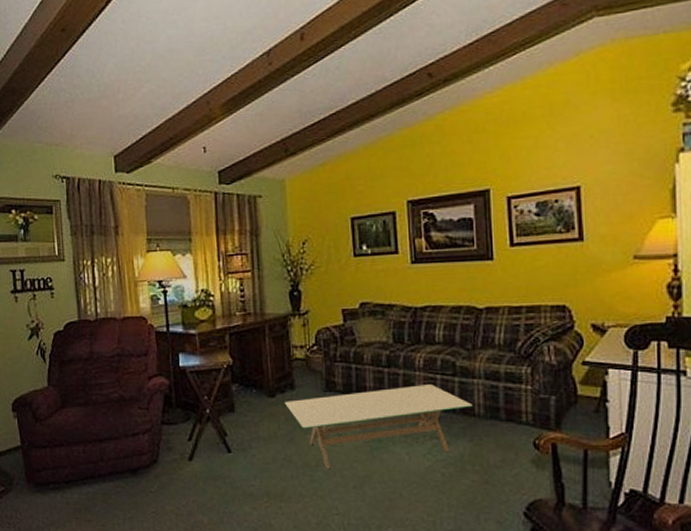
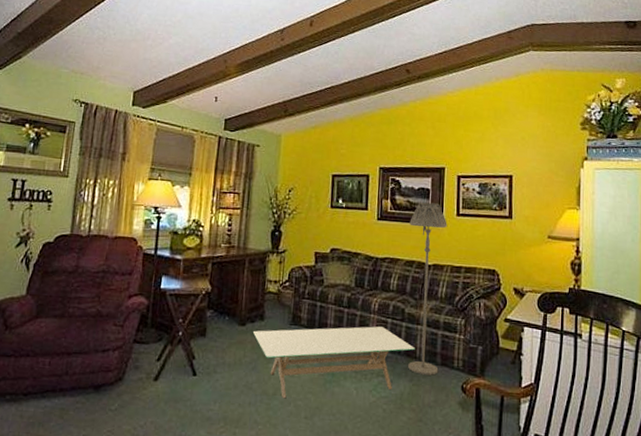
floor lamp: none [451,234,504,433] -> present [408,202,447,375]

